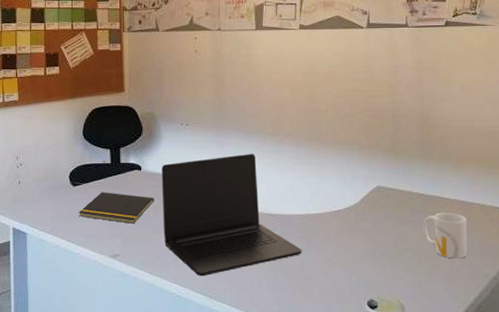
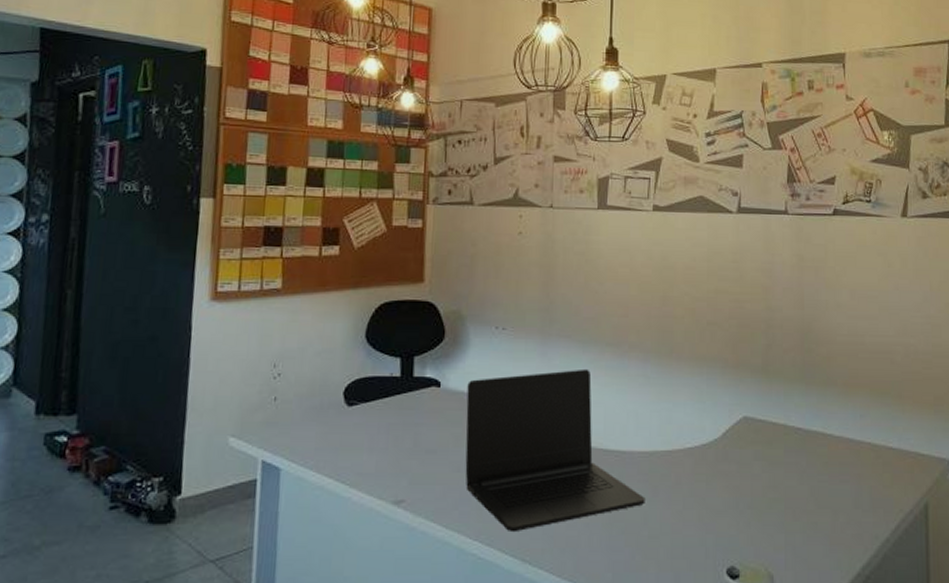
notepad: present [78,192,155,224] -> none [352,415,456,459]
mug: present [422,212,468,259] -> none [799,453,855,514]

